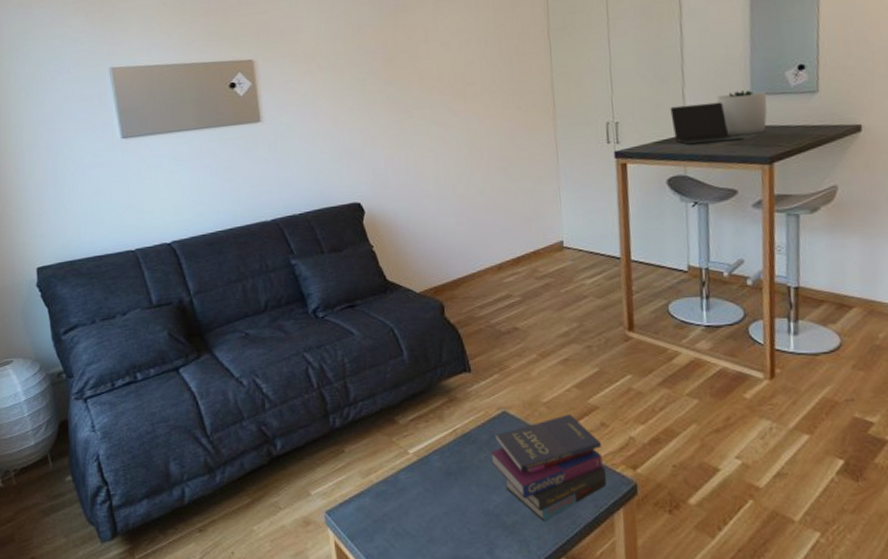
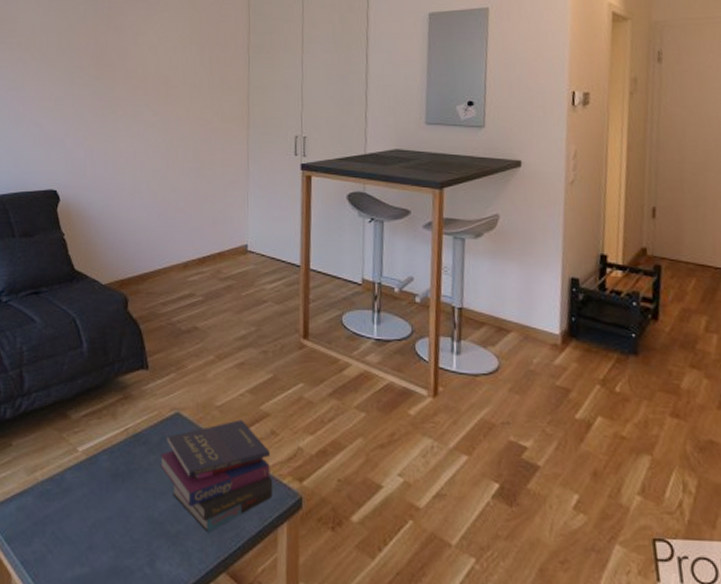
laptop: present [670,102,744,145] -> none [353,127,418,164]
planter: present [716,90,767,136] -> none [395,119,440,160]

